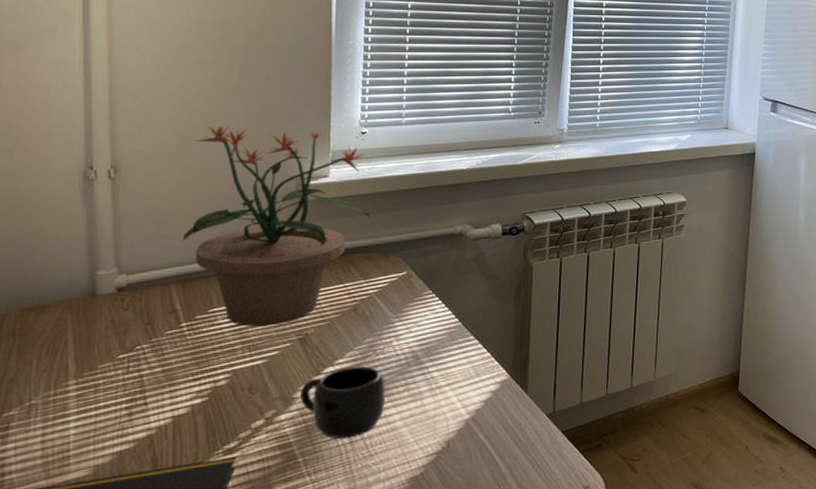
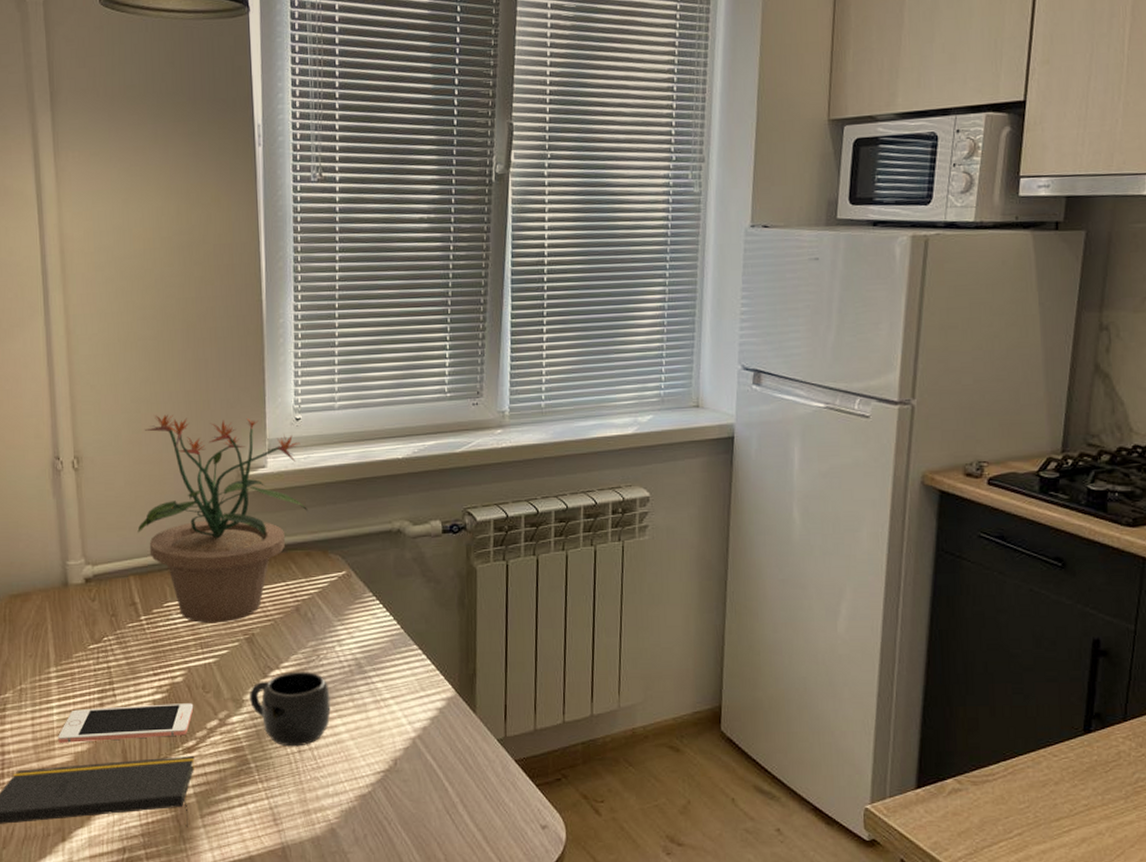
cell phone: none [74,405,238,458] -> present [58,703,194,743]

